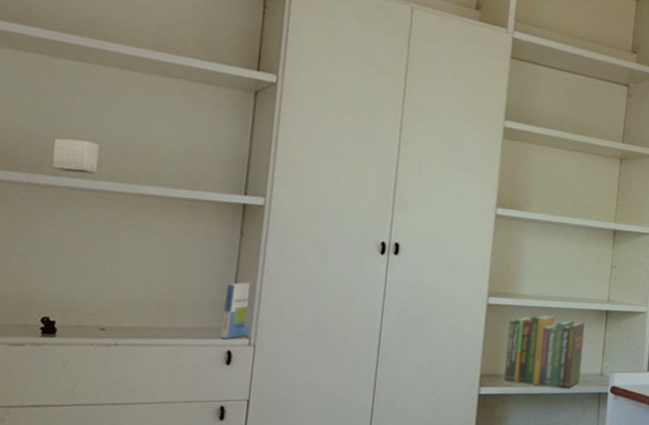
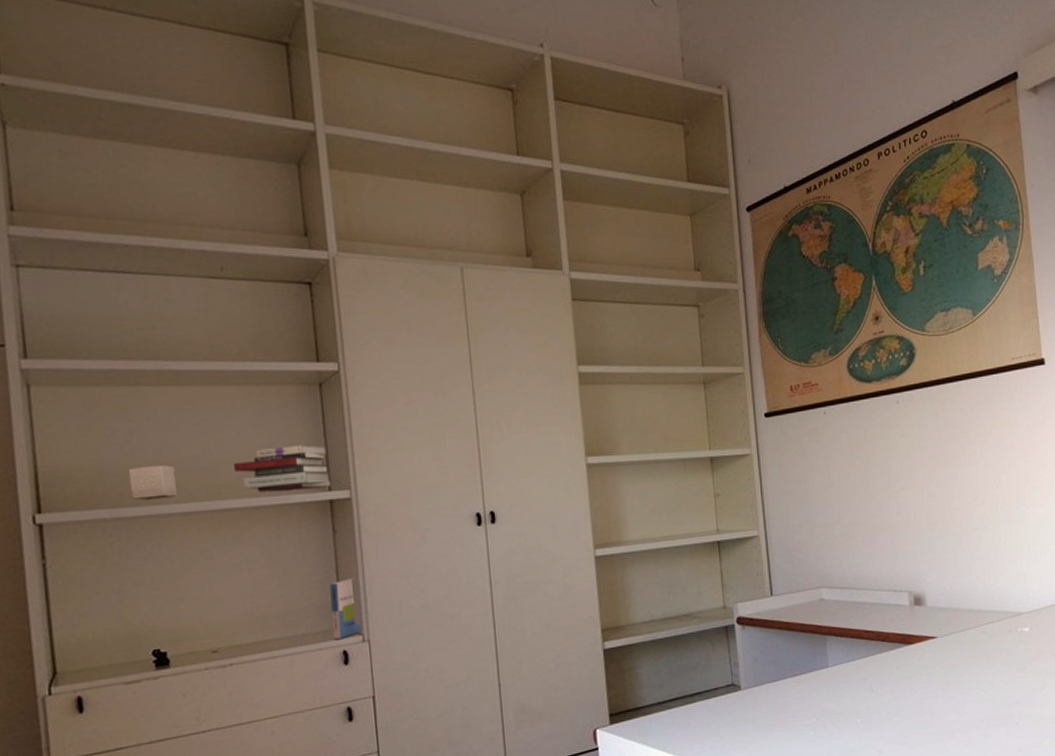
books: none [157,143,250,191] -> present [234,444,331,493]
books: present [504,314,585,388] -> none [621,556,704,632]

